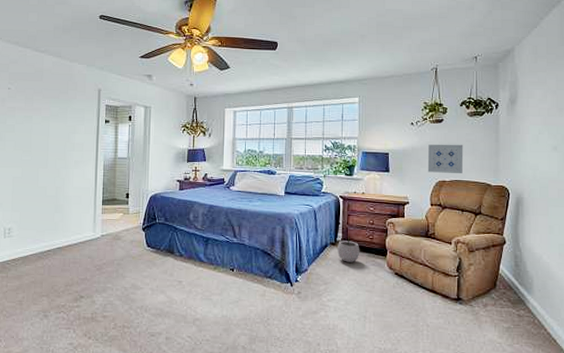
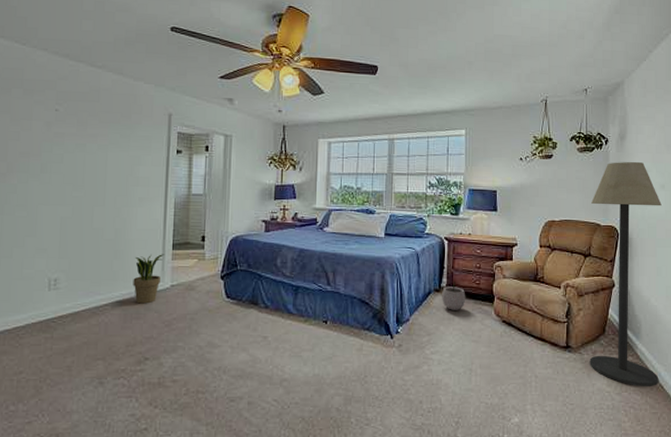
potted plant: none [70,208,96,251] -> present [133,254,165,304]
wall art: present [427,144,464,173] -> none [536,181,573,213]
floor lamp: none [480,124,554,340] -> present [589,161,662,386]

